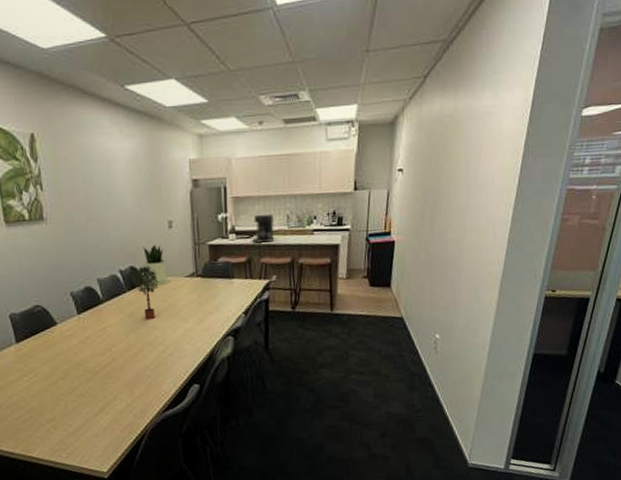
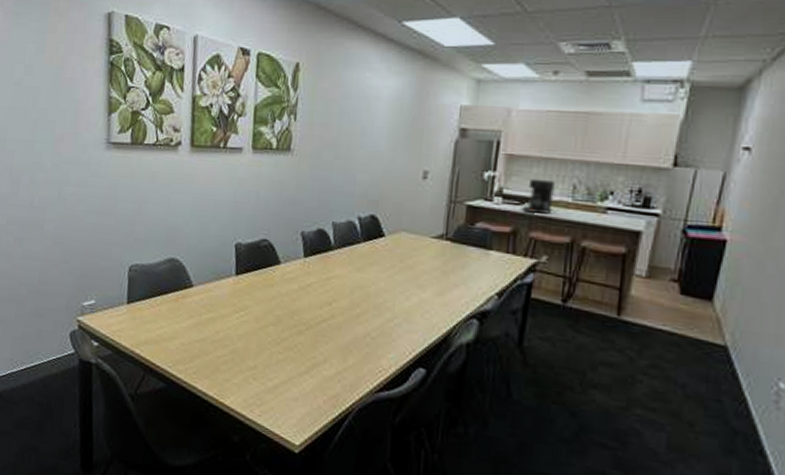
potted tree: present [132,265,160,320] -> none [370,216,401,280]
planter: present [143,244,170,286] -> none [384,194,413,243]

